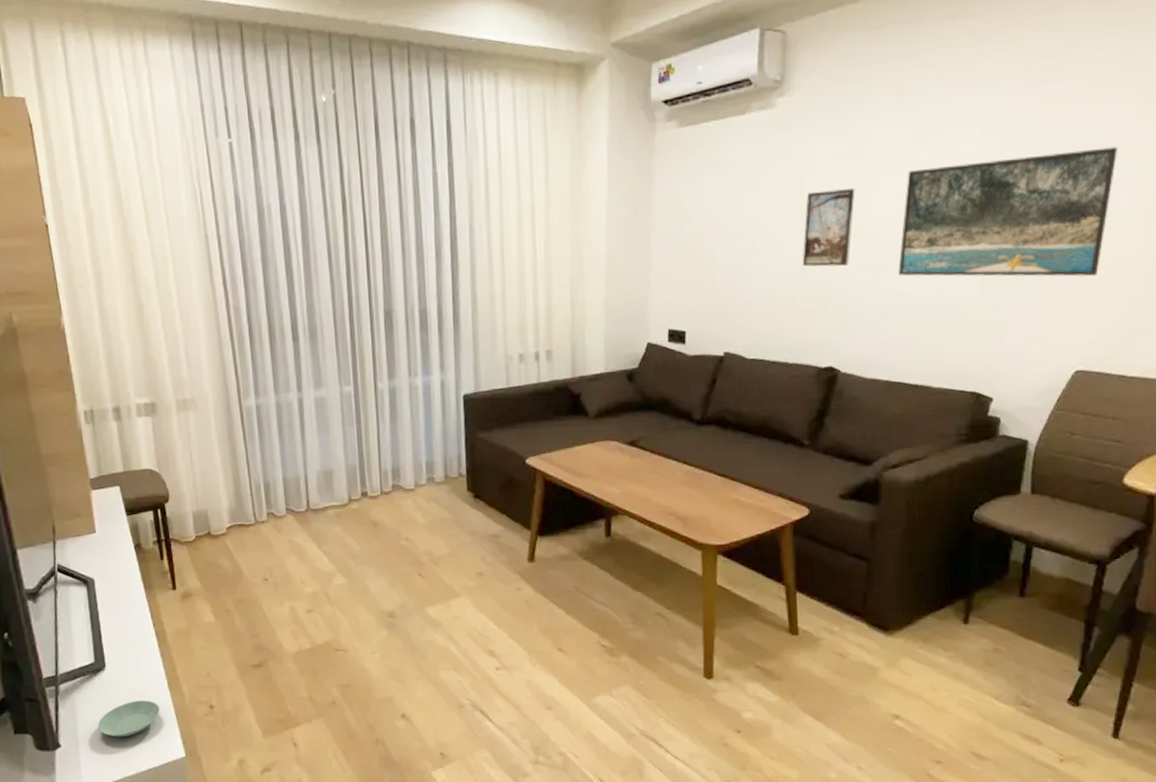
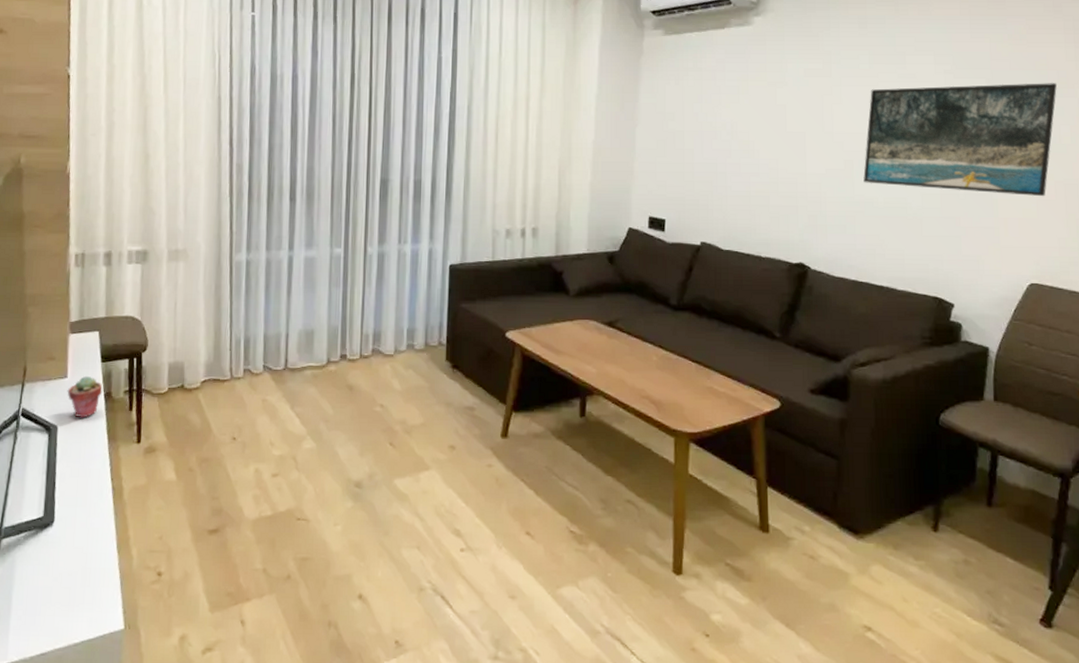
potted succulent: none [97,529,132,570] -> present [67,375,103,418]
saucer: present [97,700,160,738] -> none [34,562,104,603]
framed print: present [802,188,855,267] -> none [775,101,823,170]

